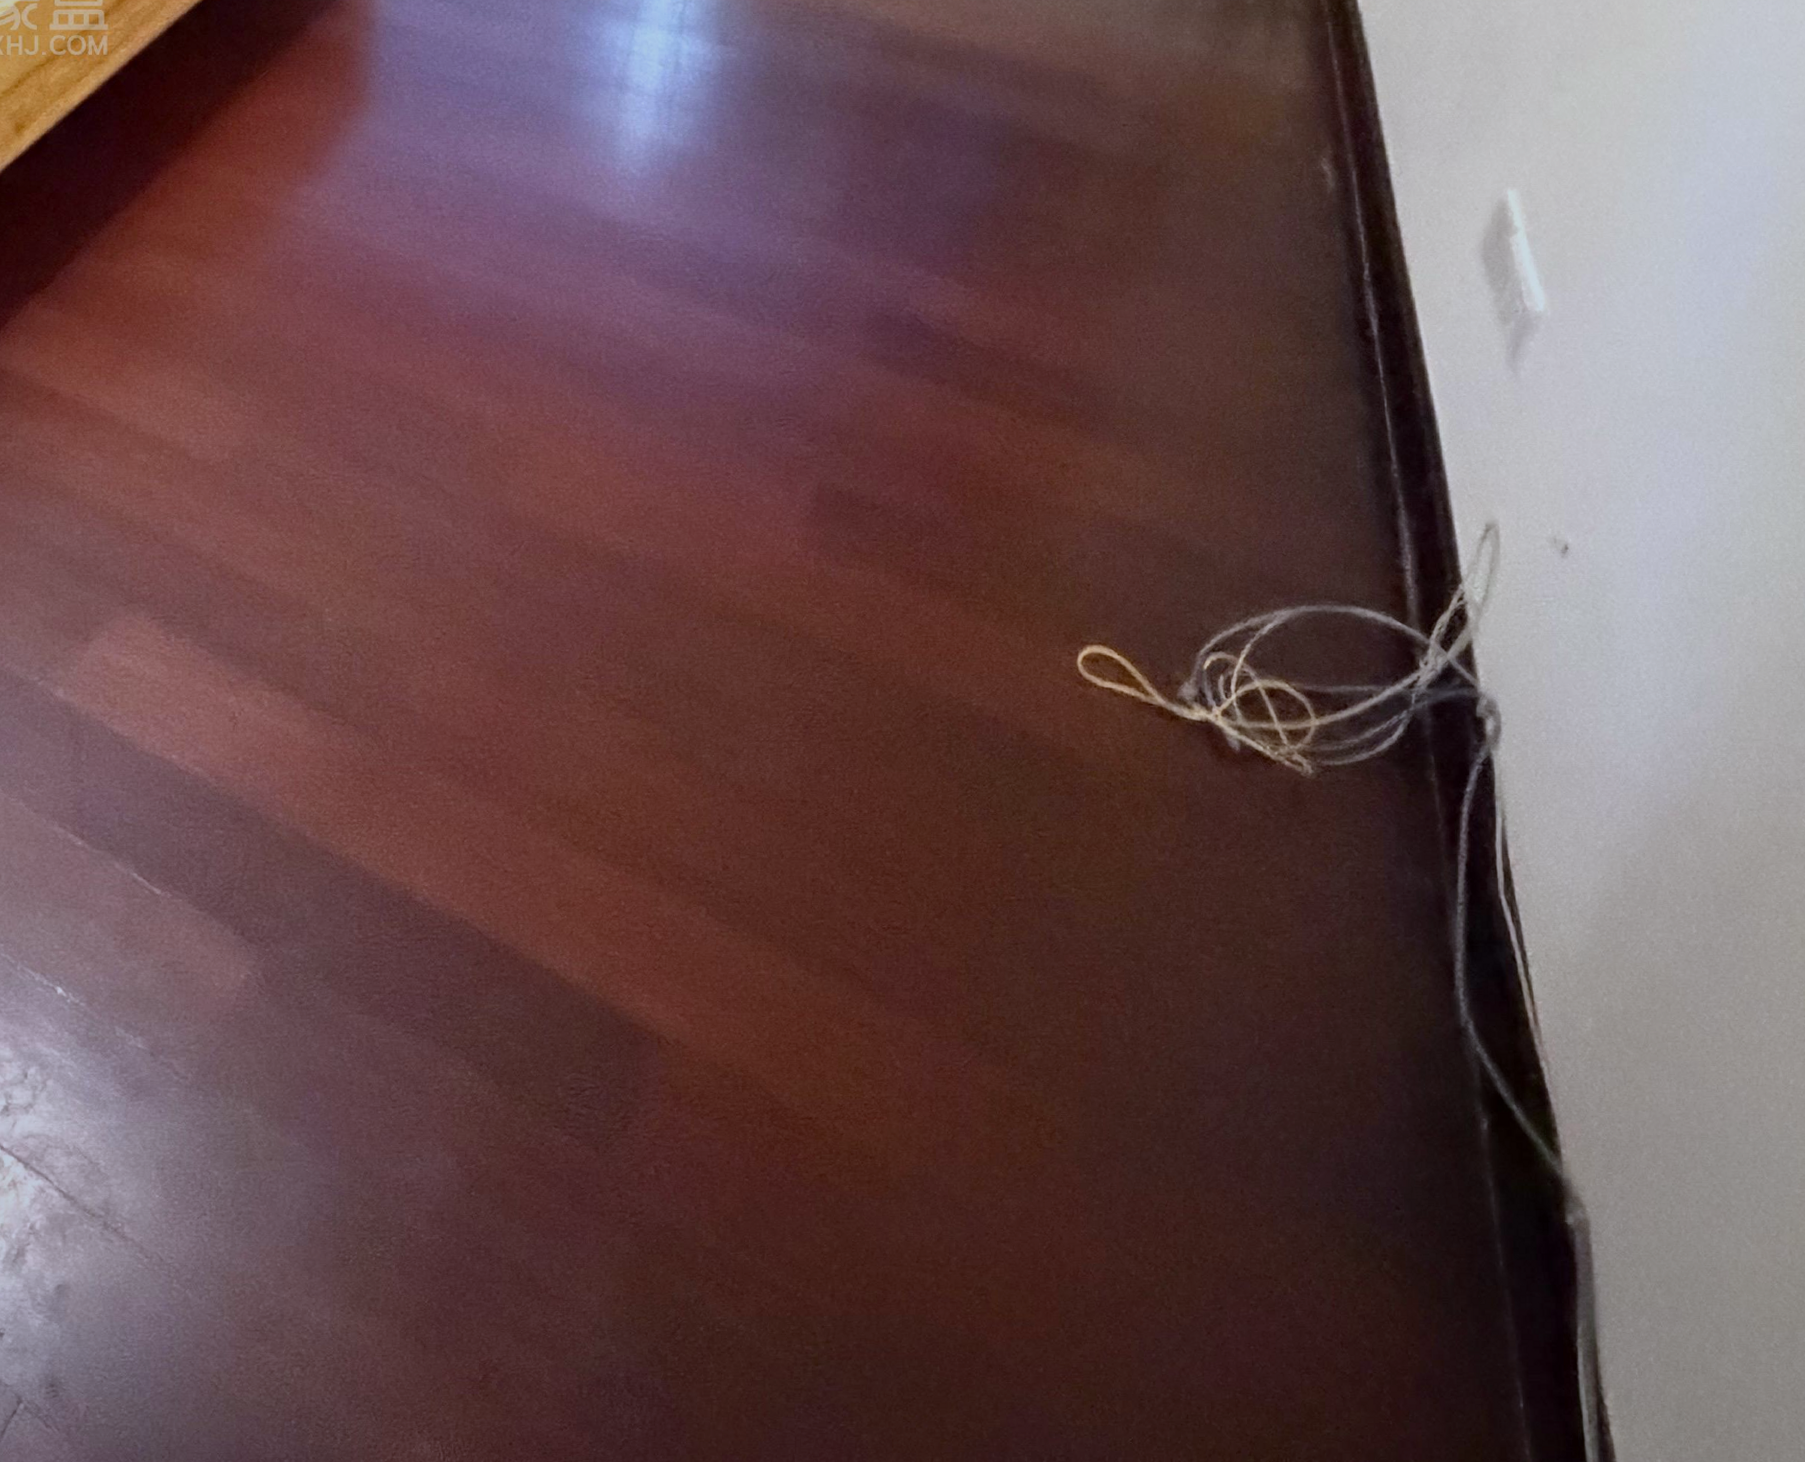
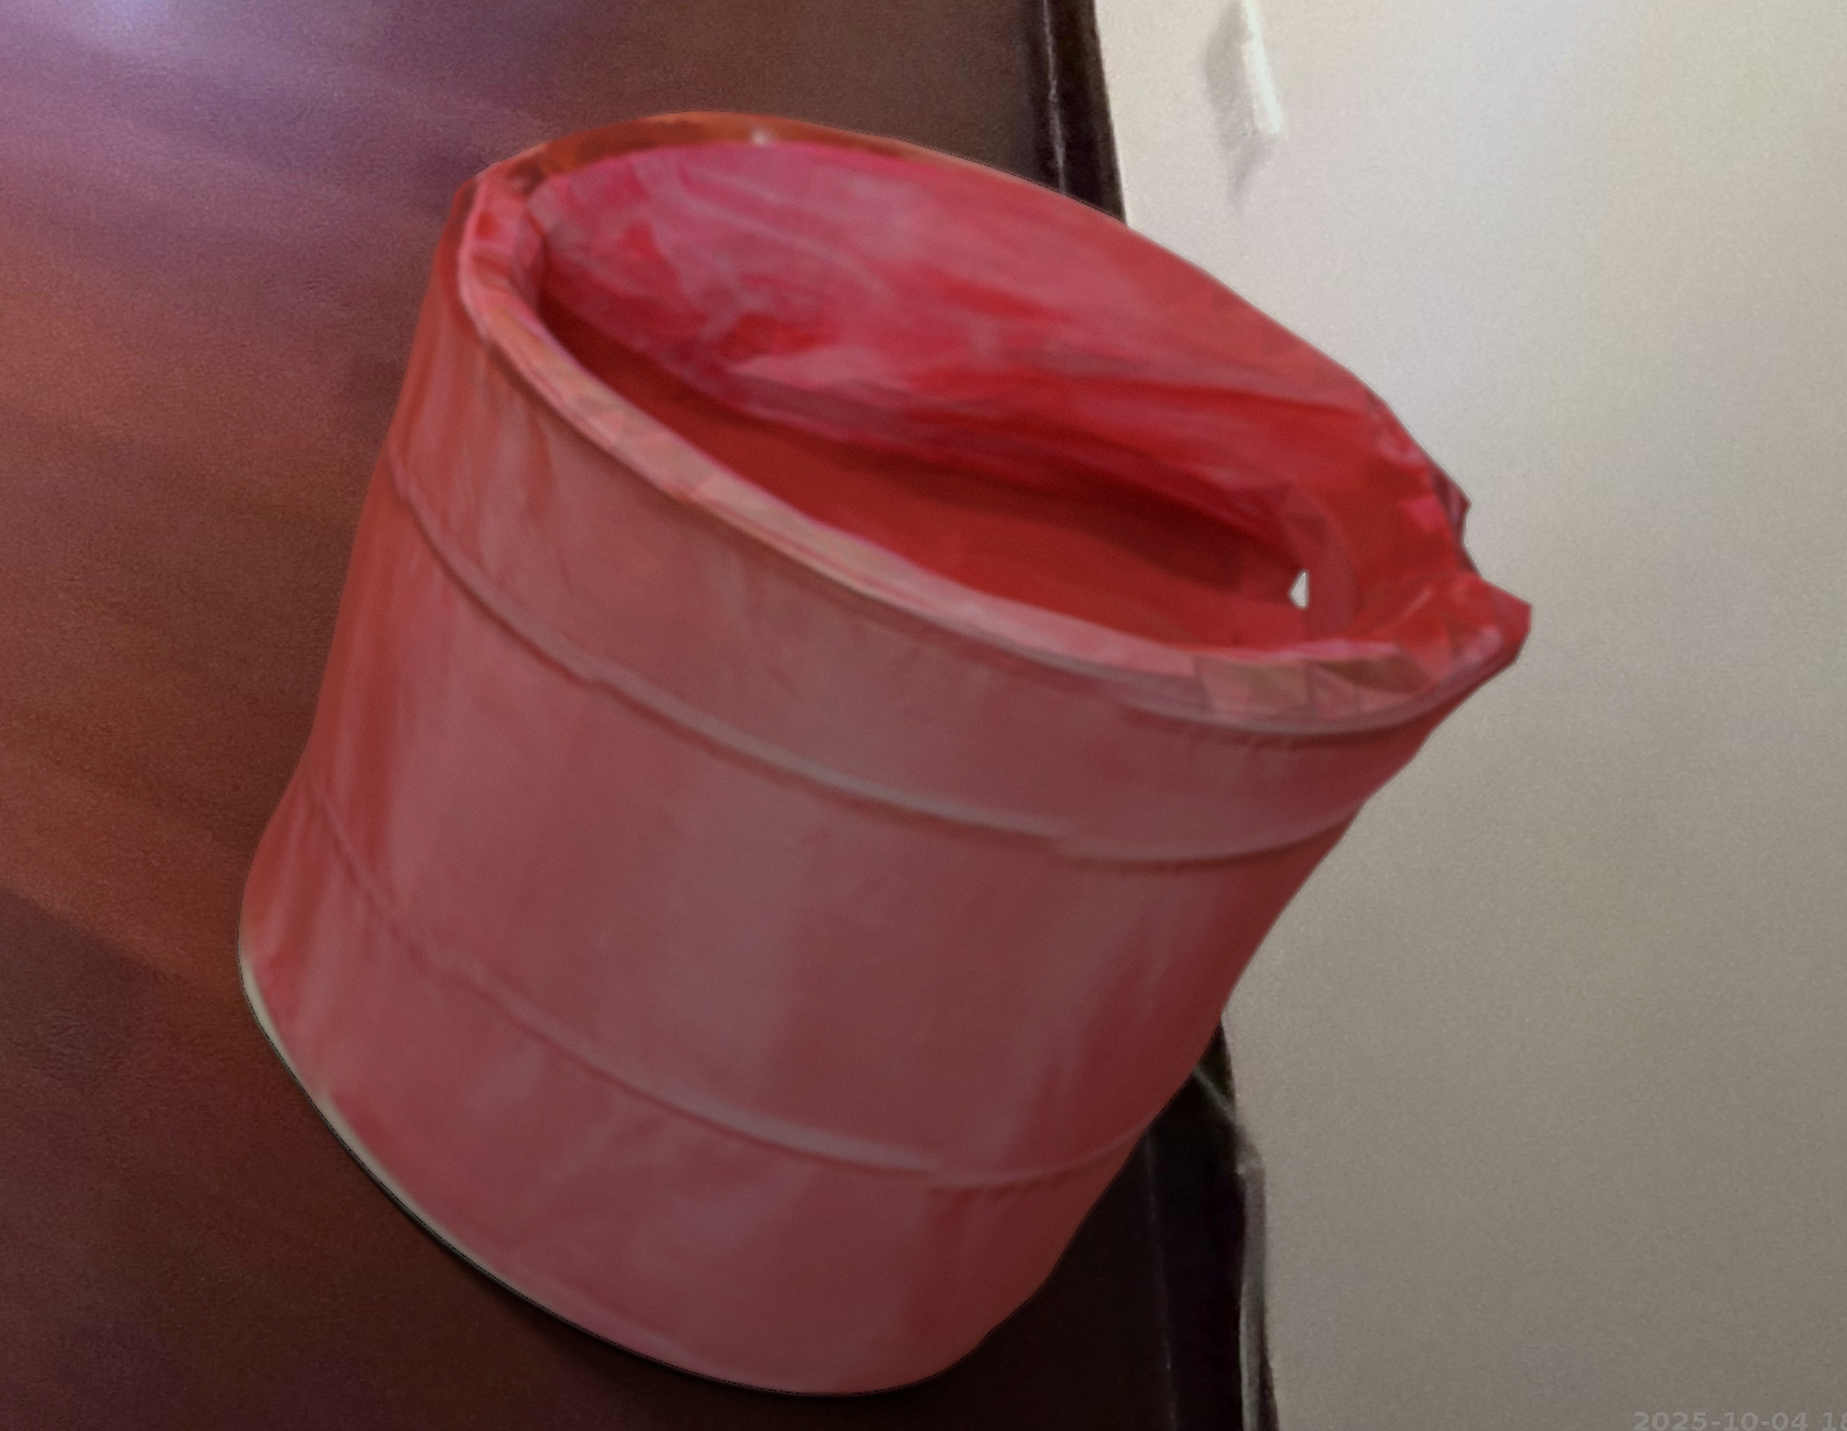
laundry hamper: none [727,280,1770,1436] -> present [236,108,1535,1395]

